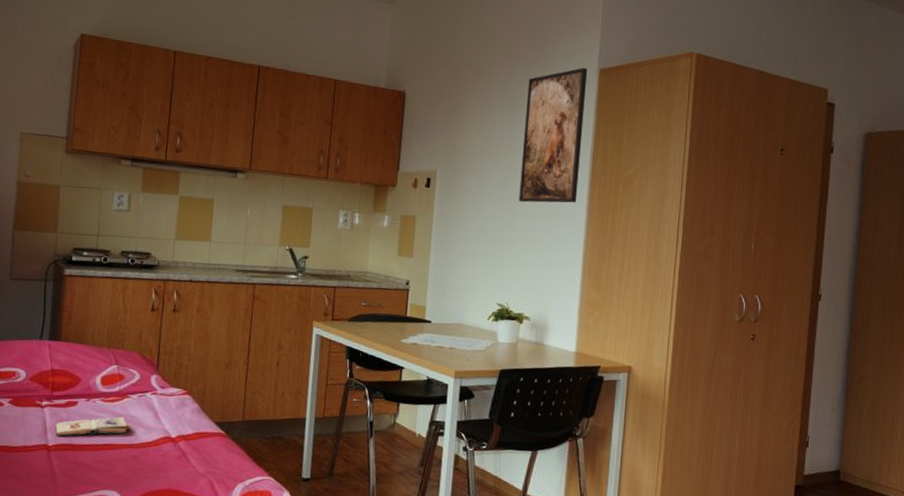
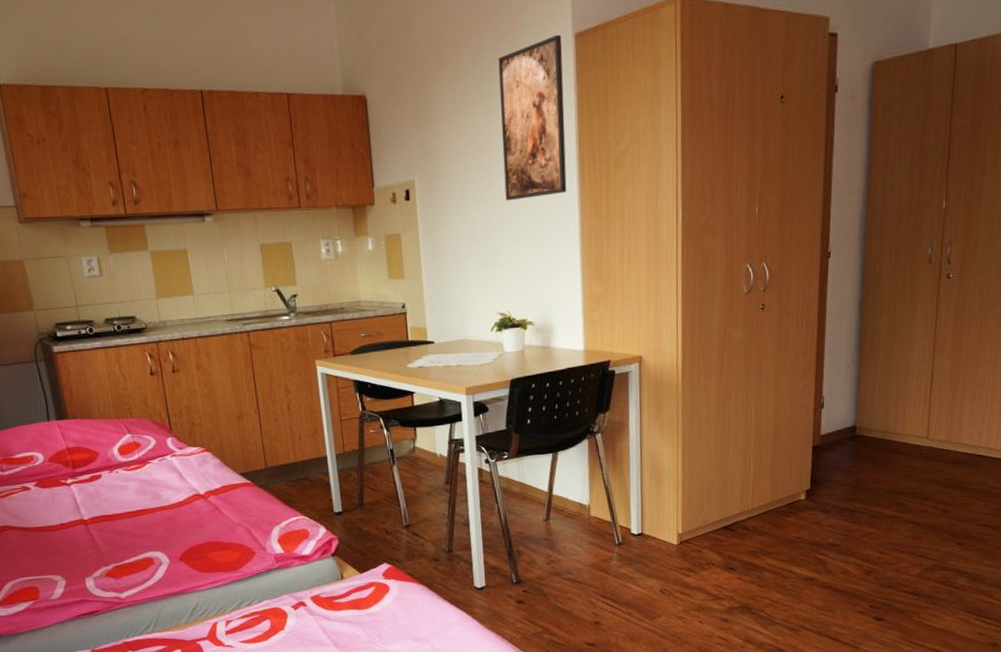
paperback book: present [55,416,133,436] -> none [86,482,160,510]

